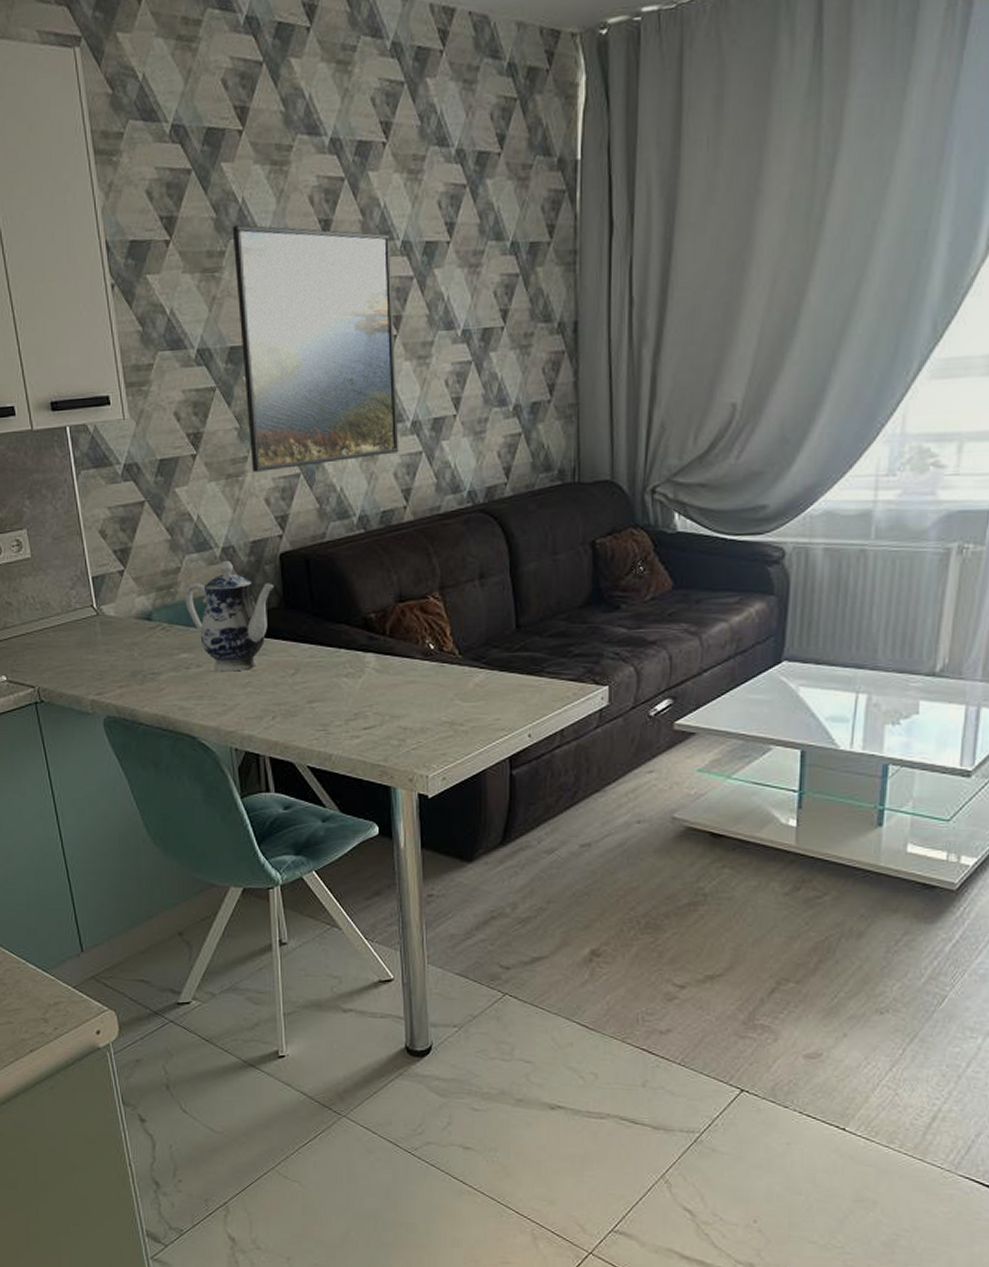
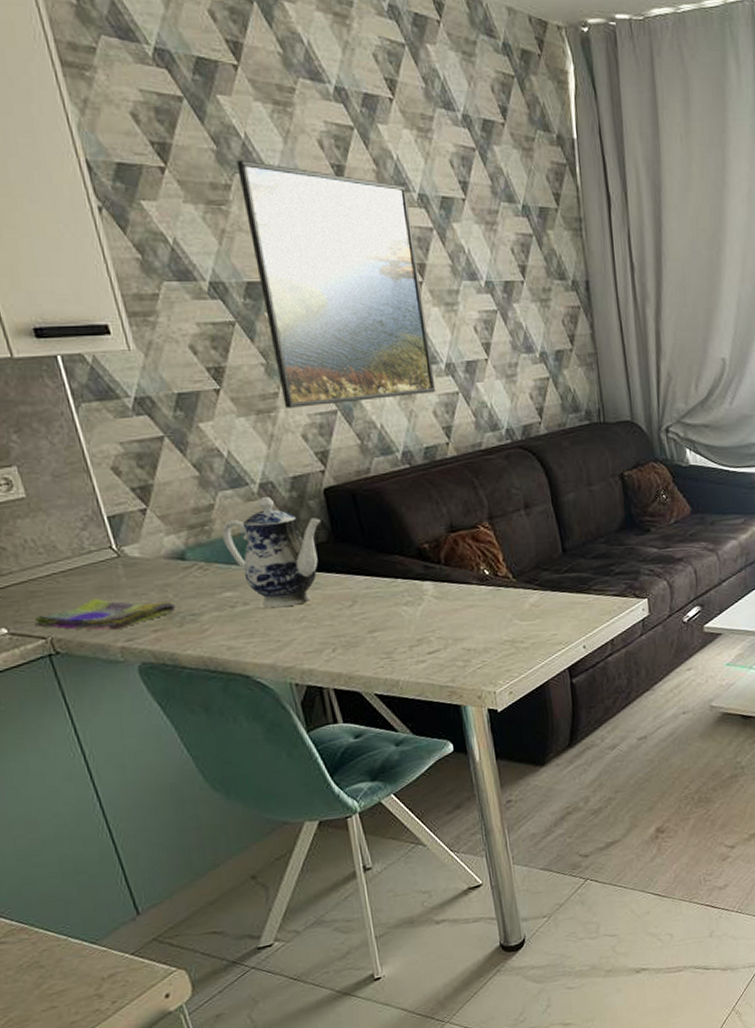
dish towel: none [27,653,139,683] -> present [34,598,176,631]

